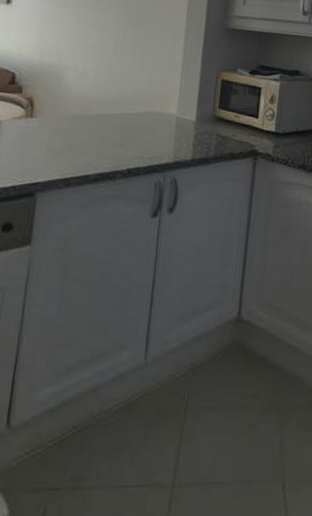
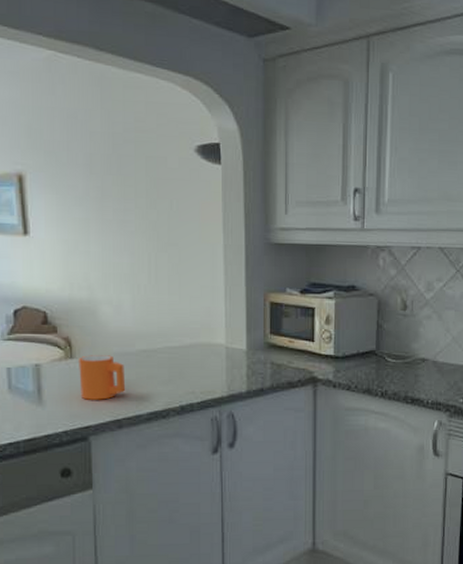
mug: none [34,115,80,159] -> present [79,355,126,400]

